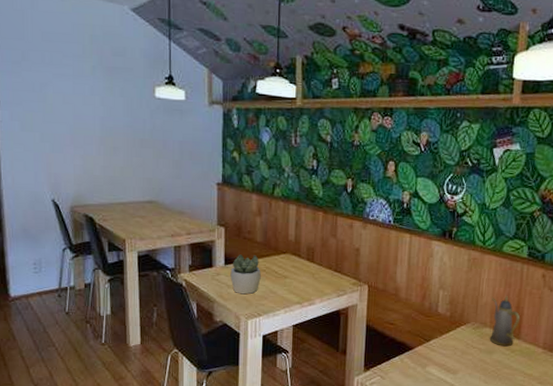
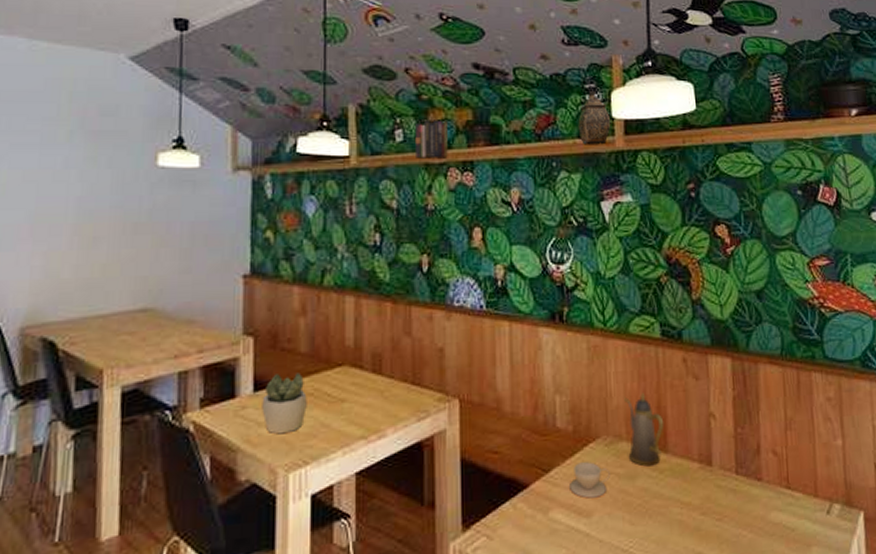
books: none [346,71,374,106] -> present [414,120,448,160]
teacup: none [443,338,474,362] -> present [570,462,610,499]
decorative jar: none [482,53,511,101] -> present [578,90,610,145]

